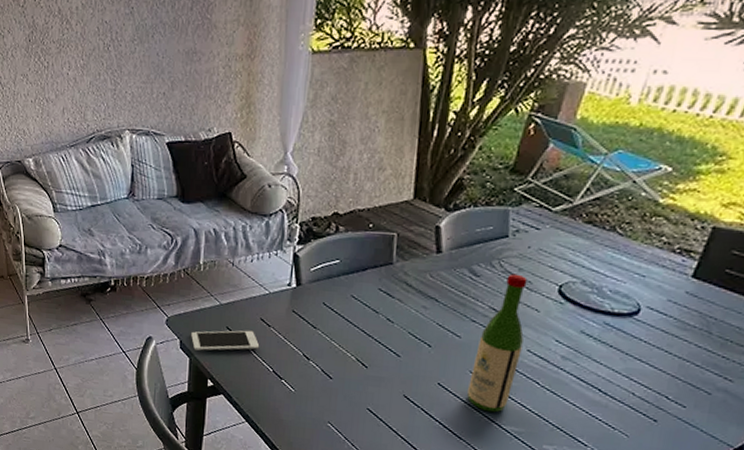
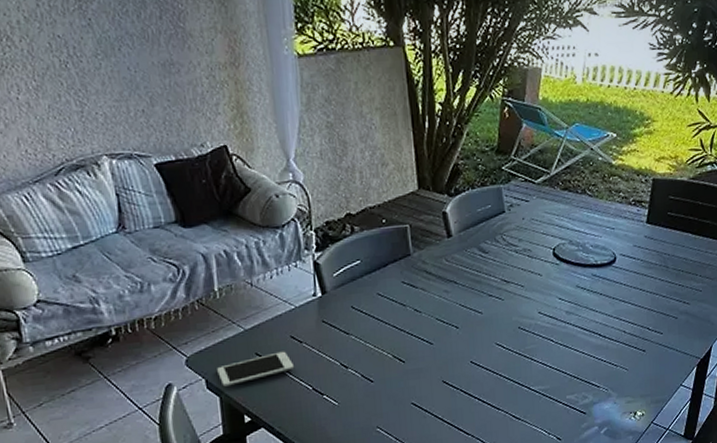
wine bottle: present [467,273,527,413] -> none [496,244,535,378]

